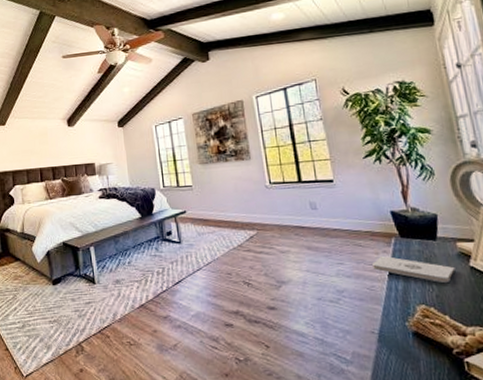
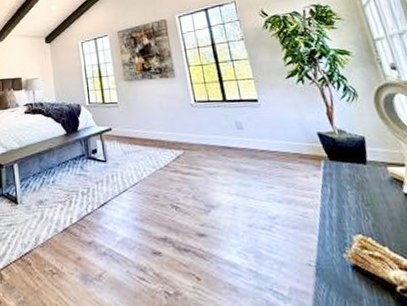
notepad: present [372,255,456,283] -> none [303,179,390,210]

